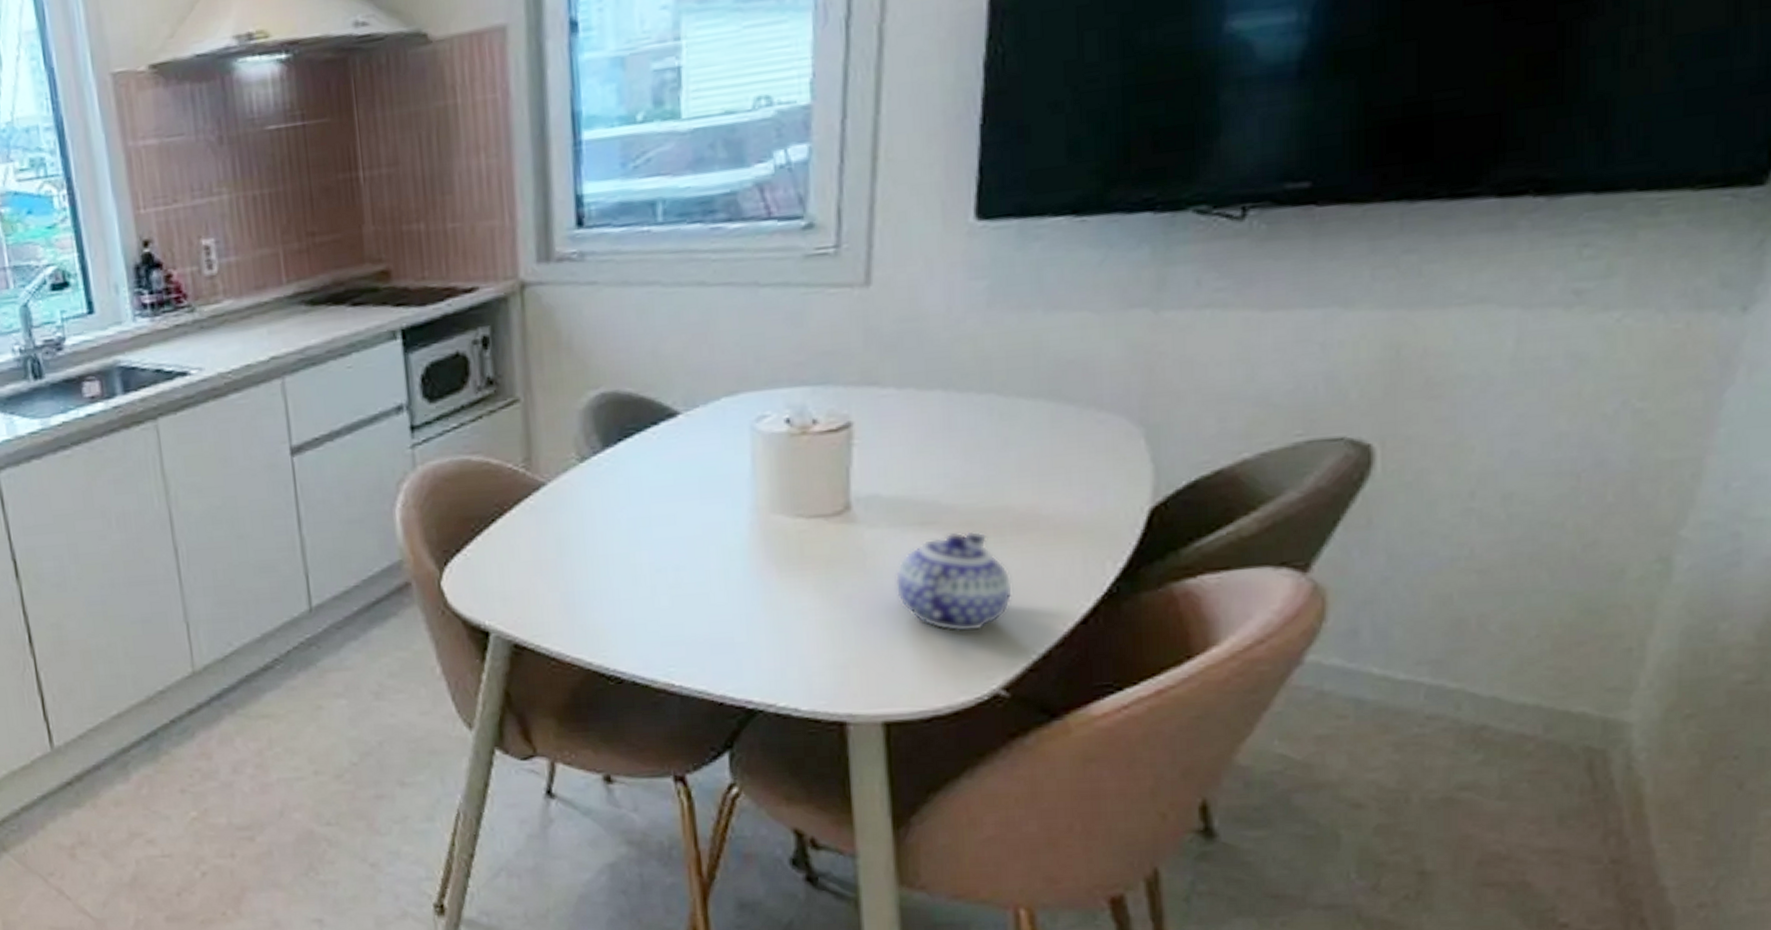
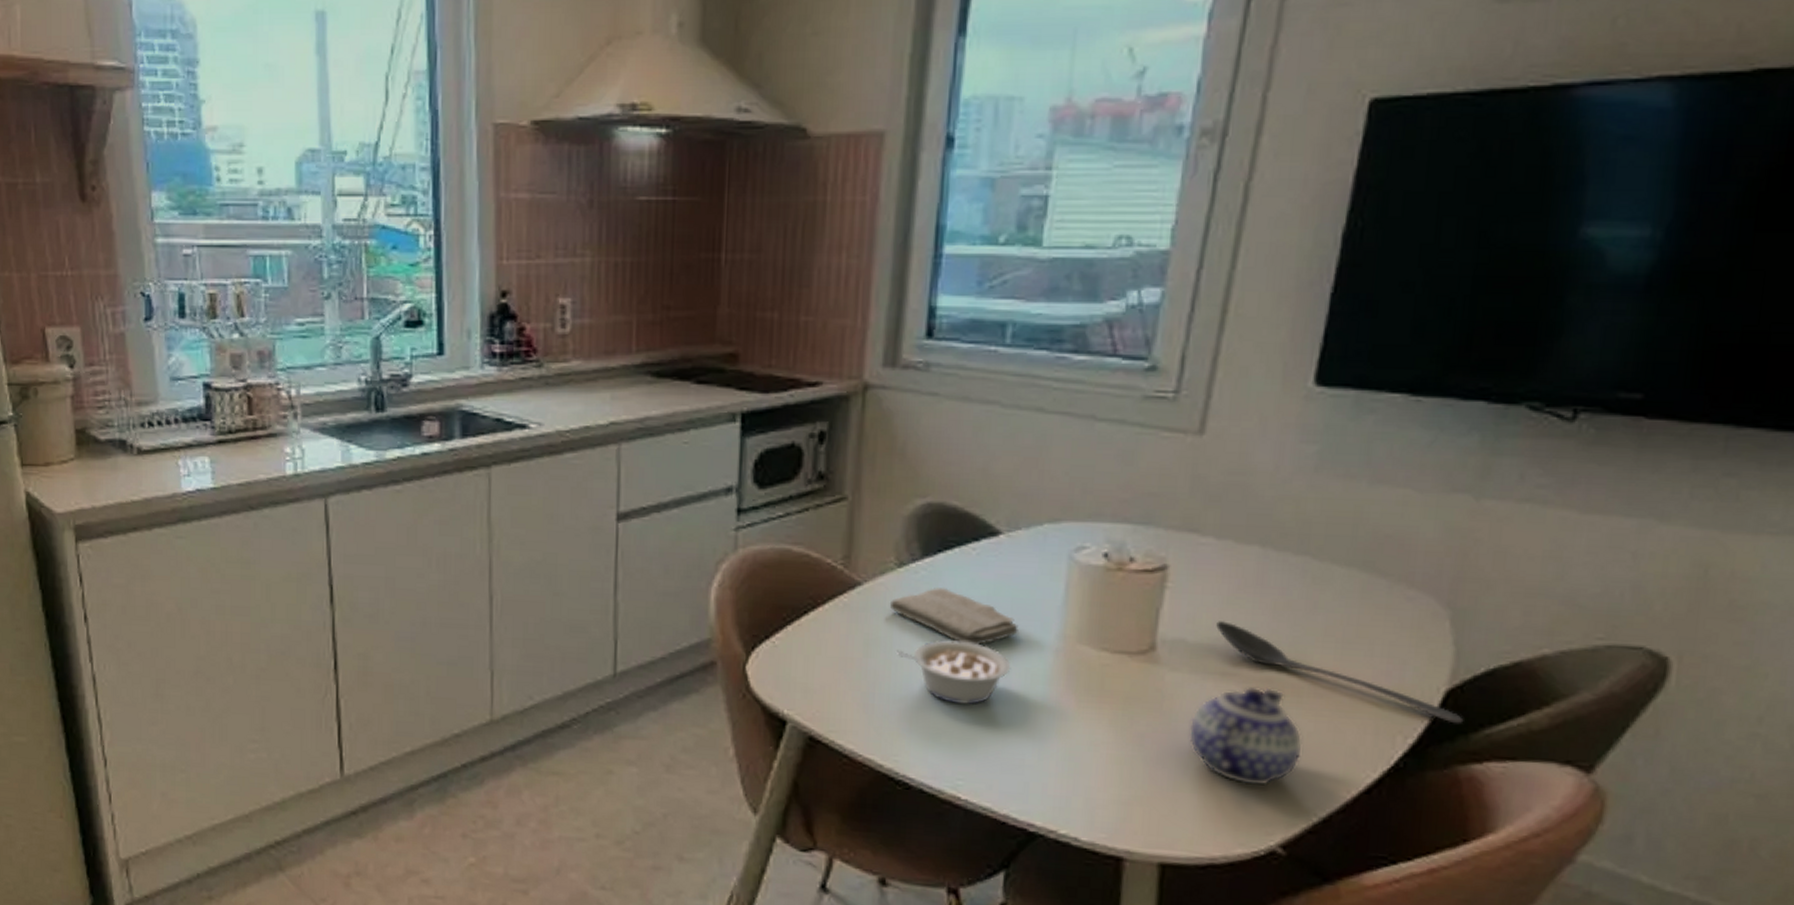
washcloth: none [576,475,710,529] -> present [889,587,1019,645]
legume: none [590,526,708,592] -> present [897,639,1011,706]
stirrer: none [909,470,1172,542] -> present [1216,621,1464,724]

